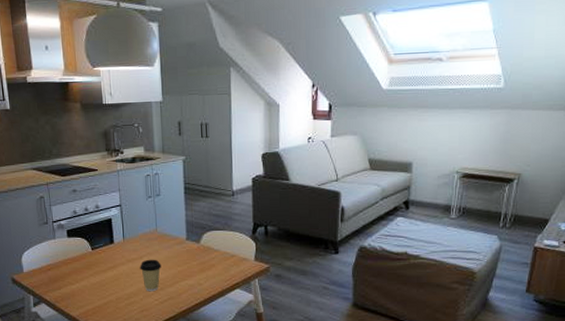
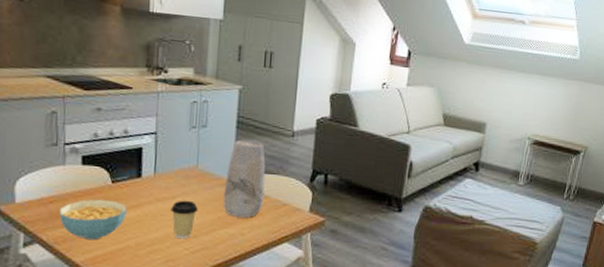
cereal bowl: none [55,264,106,298] -> present [59,199,127,240]
vase: none [180,203,215,271] -> present [223,140,266,218]

